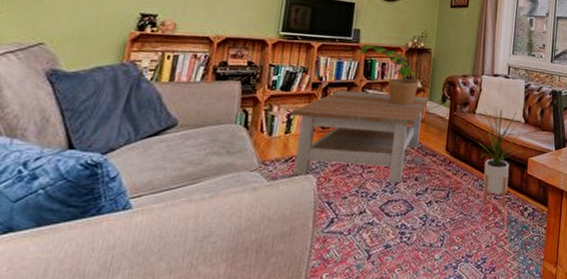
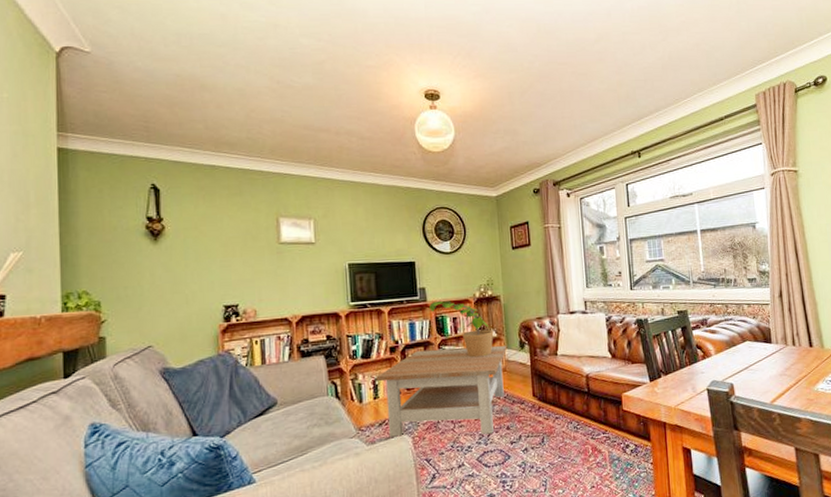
house plant: present [472,105,524,207] -> none [556,344,615,447]

